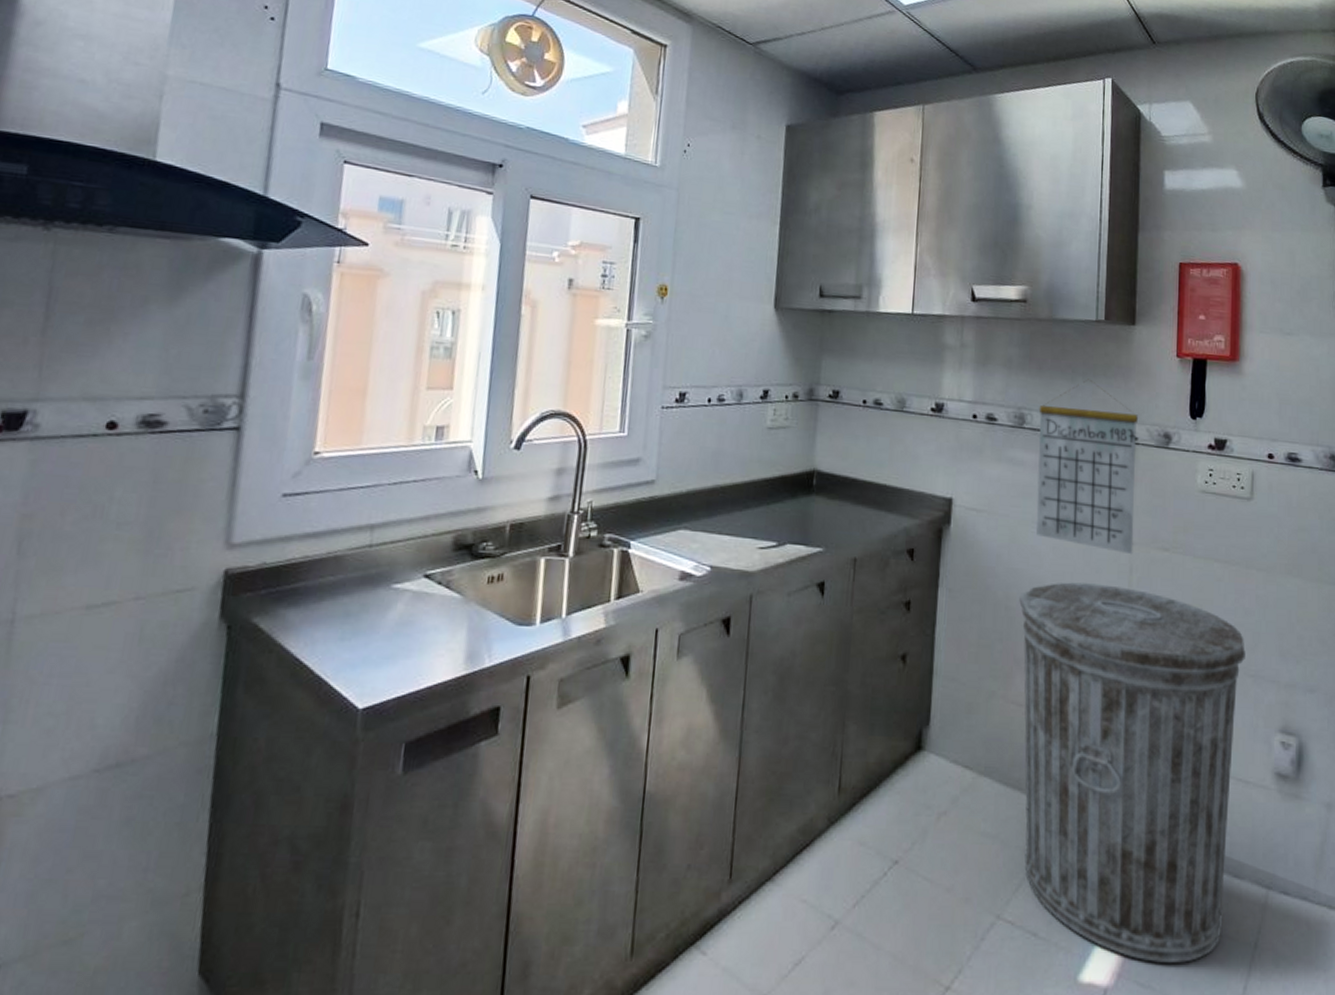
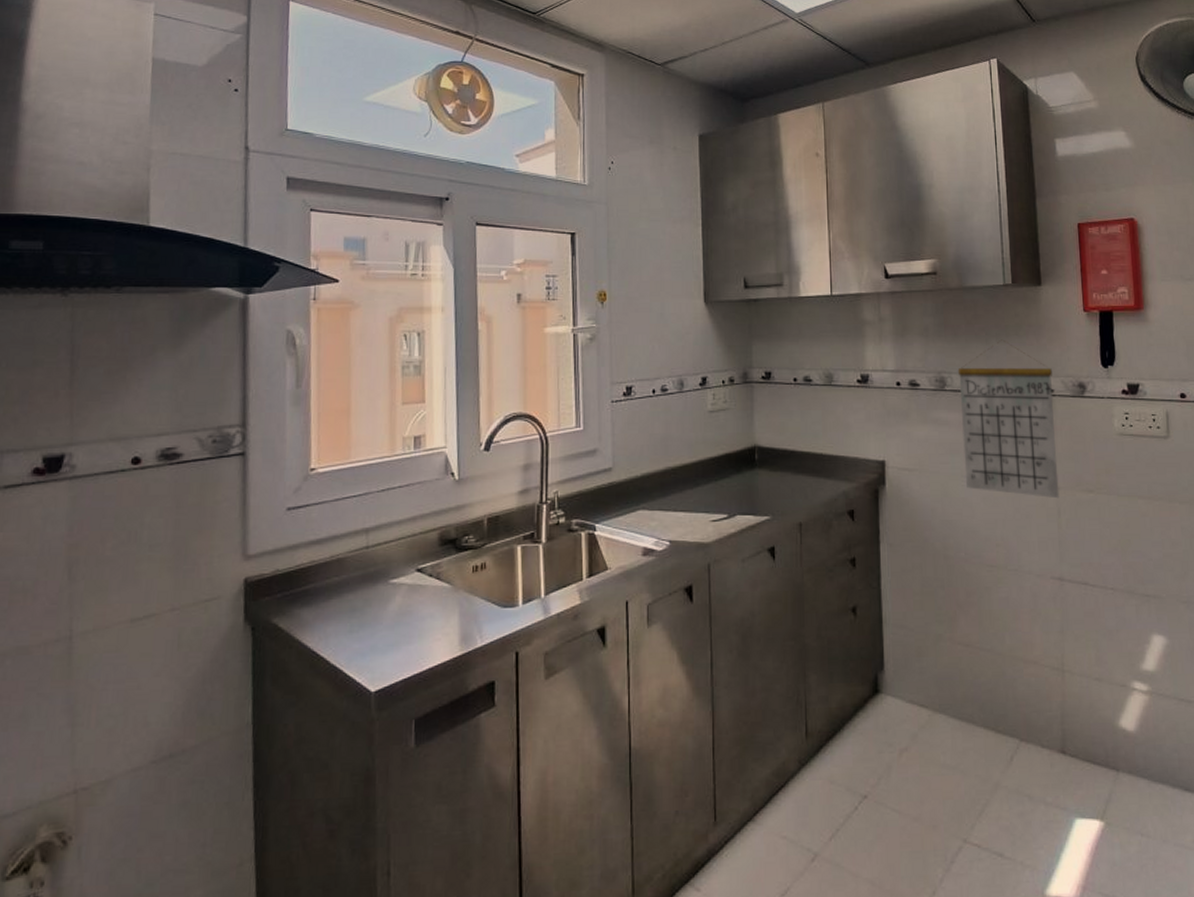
trash can: present [1019,582,1245,963] -> none [956,528,1179,874]

